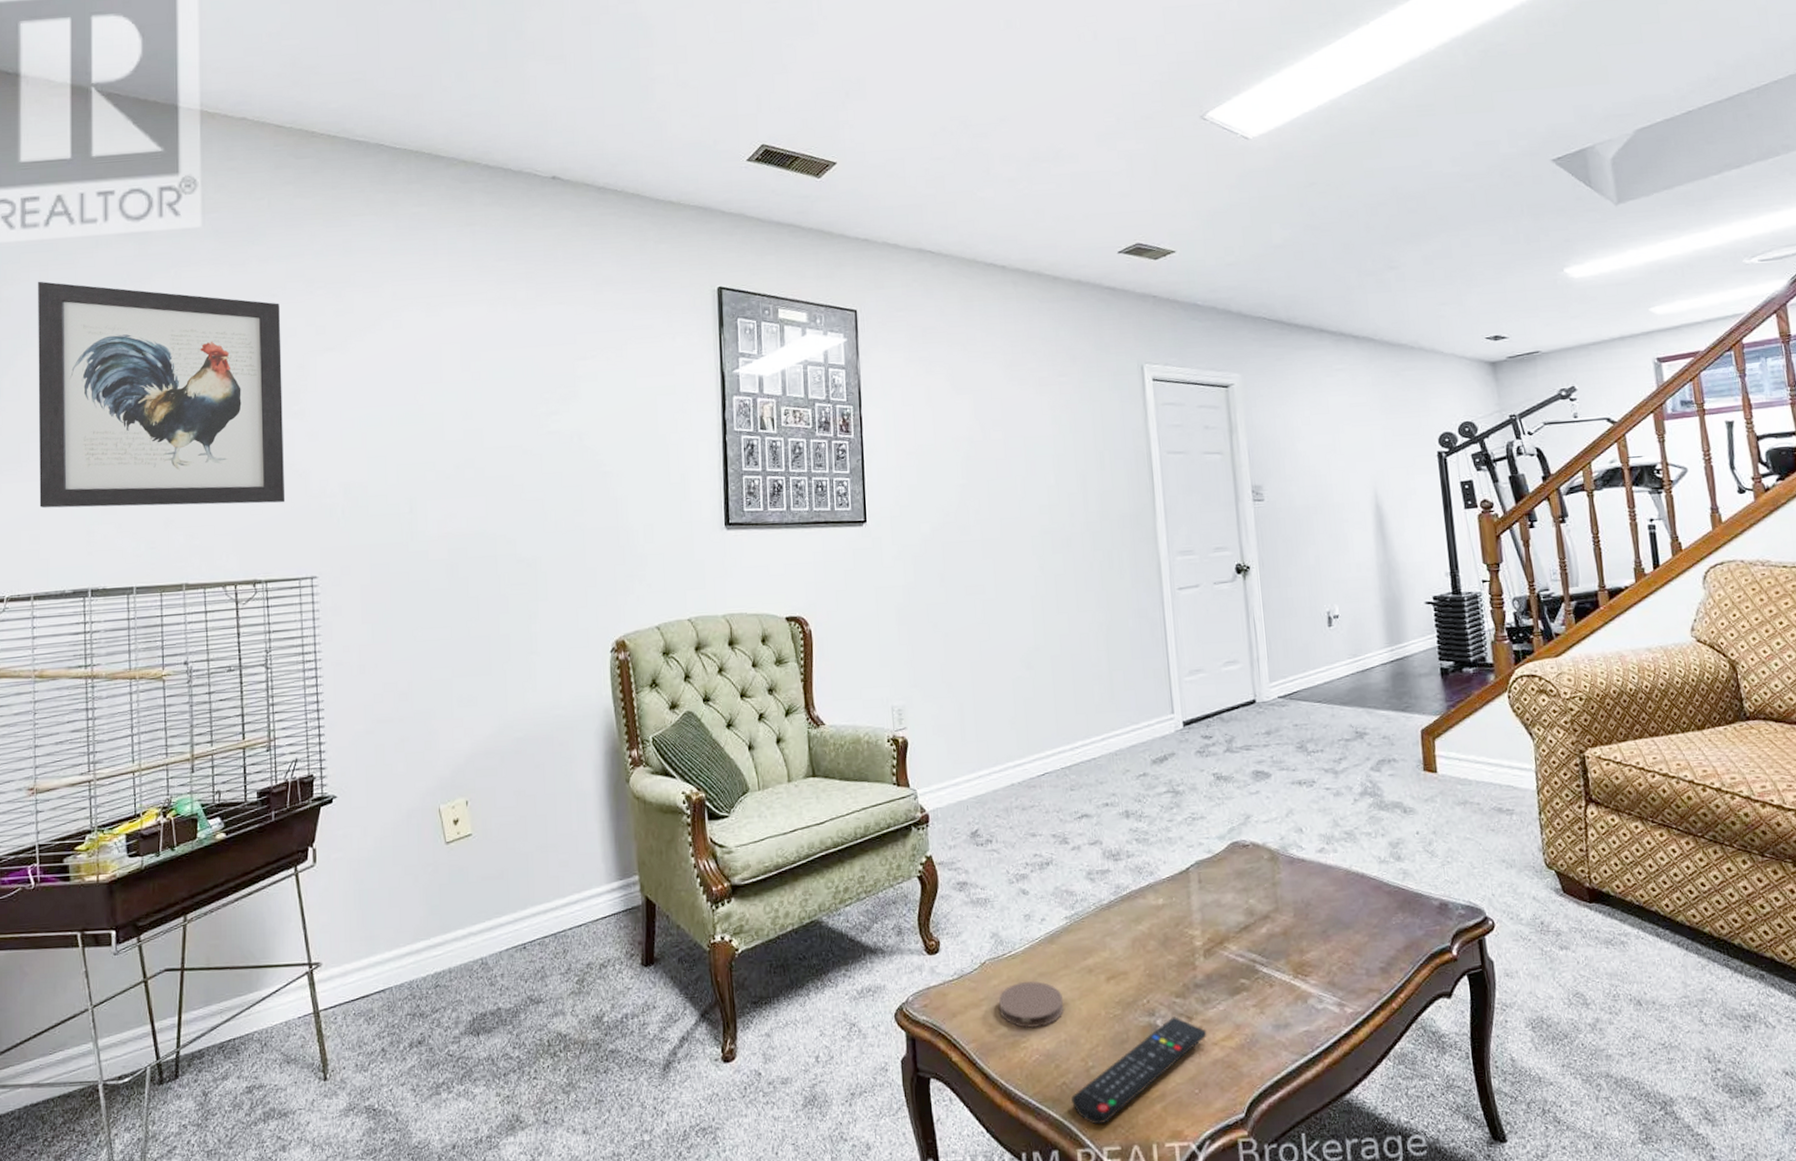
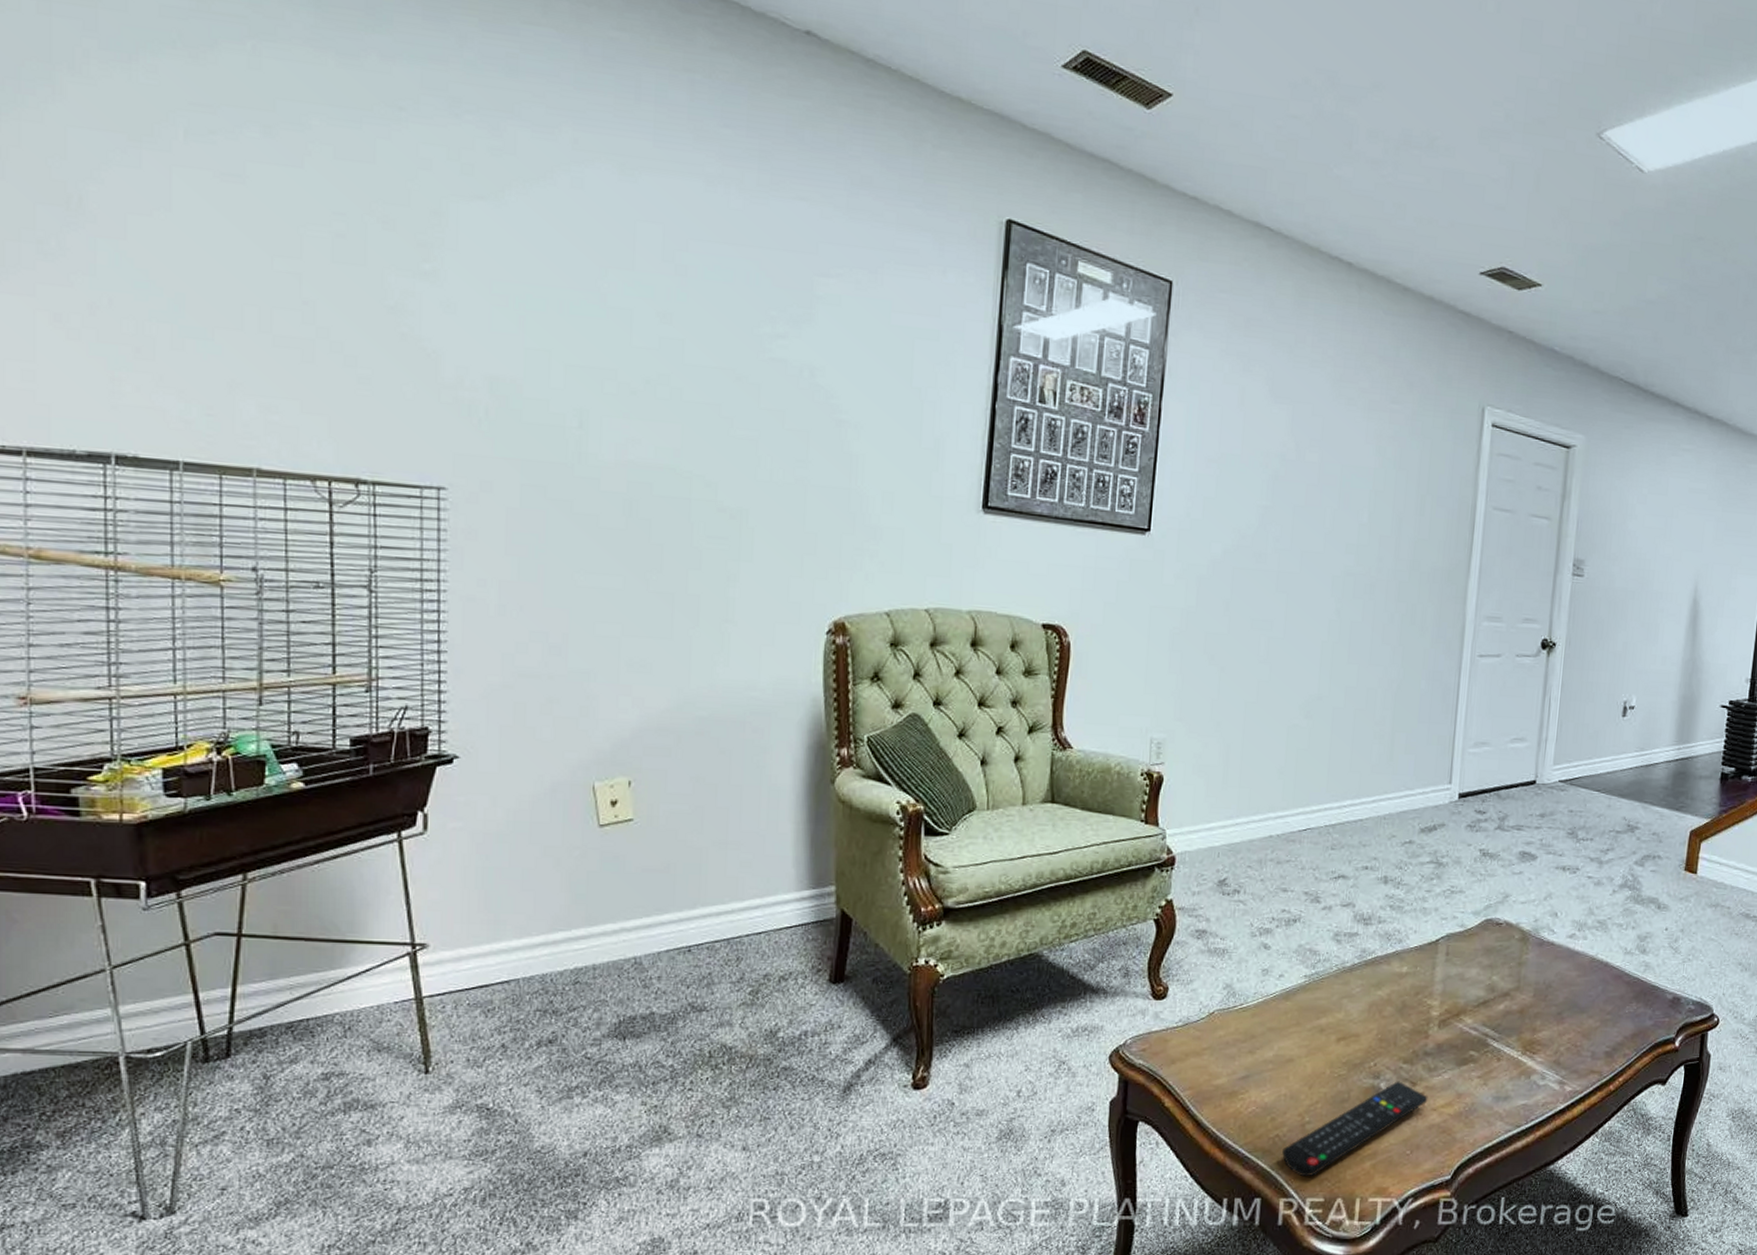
wall art: present [38,281,286,509] -> none [34,14,410,387]
coaster: present [999,980,1064,1029] -> none [1222,1034,1290,1081]

